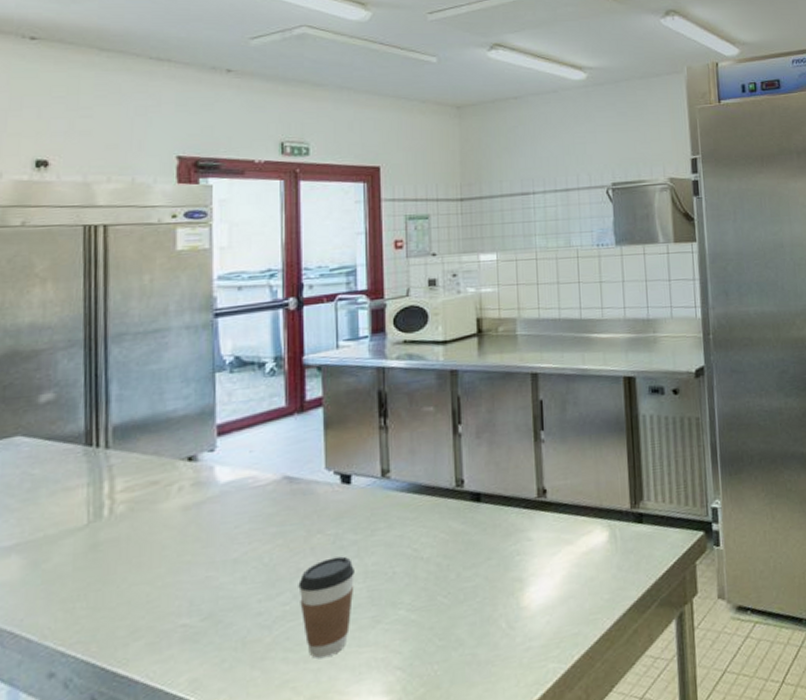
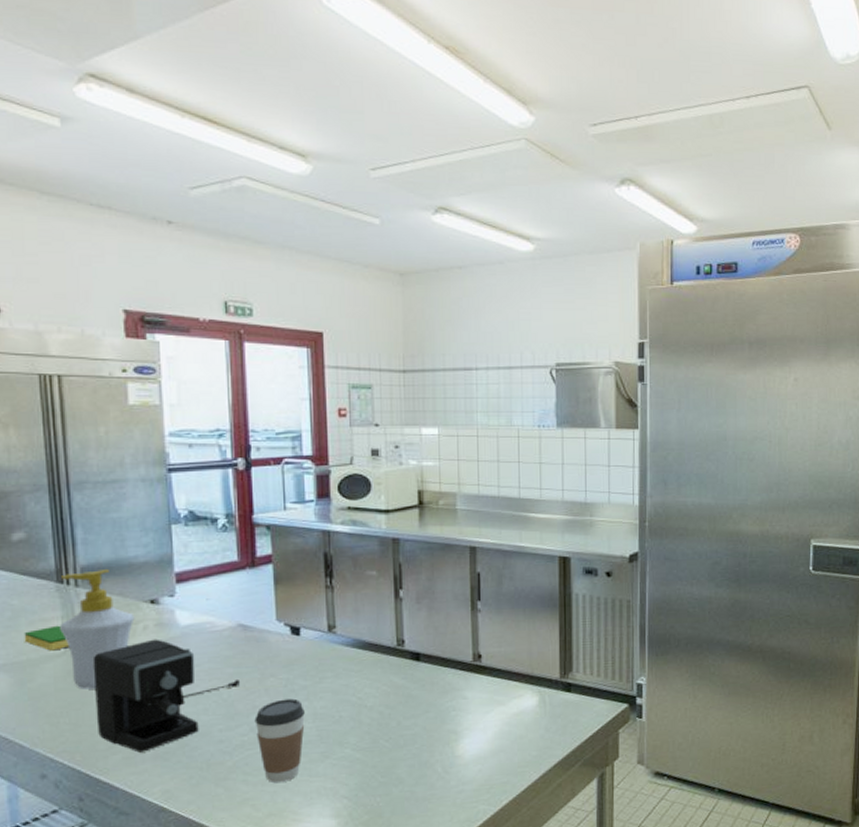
dish sponge: none [42,493,93,524] -> present [24,625,69,651]
soap bottle: none [85,425,170,566] -> present [60,568,135,690]
coffee maker: none [118,500,283,636] -> present [92,639,240,753]

